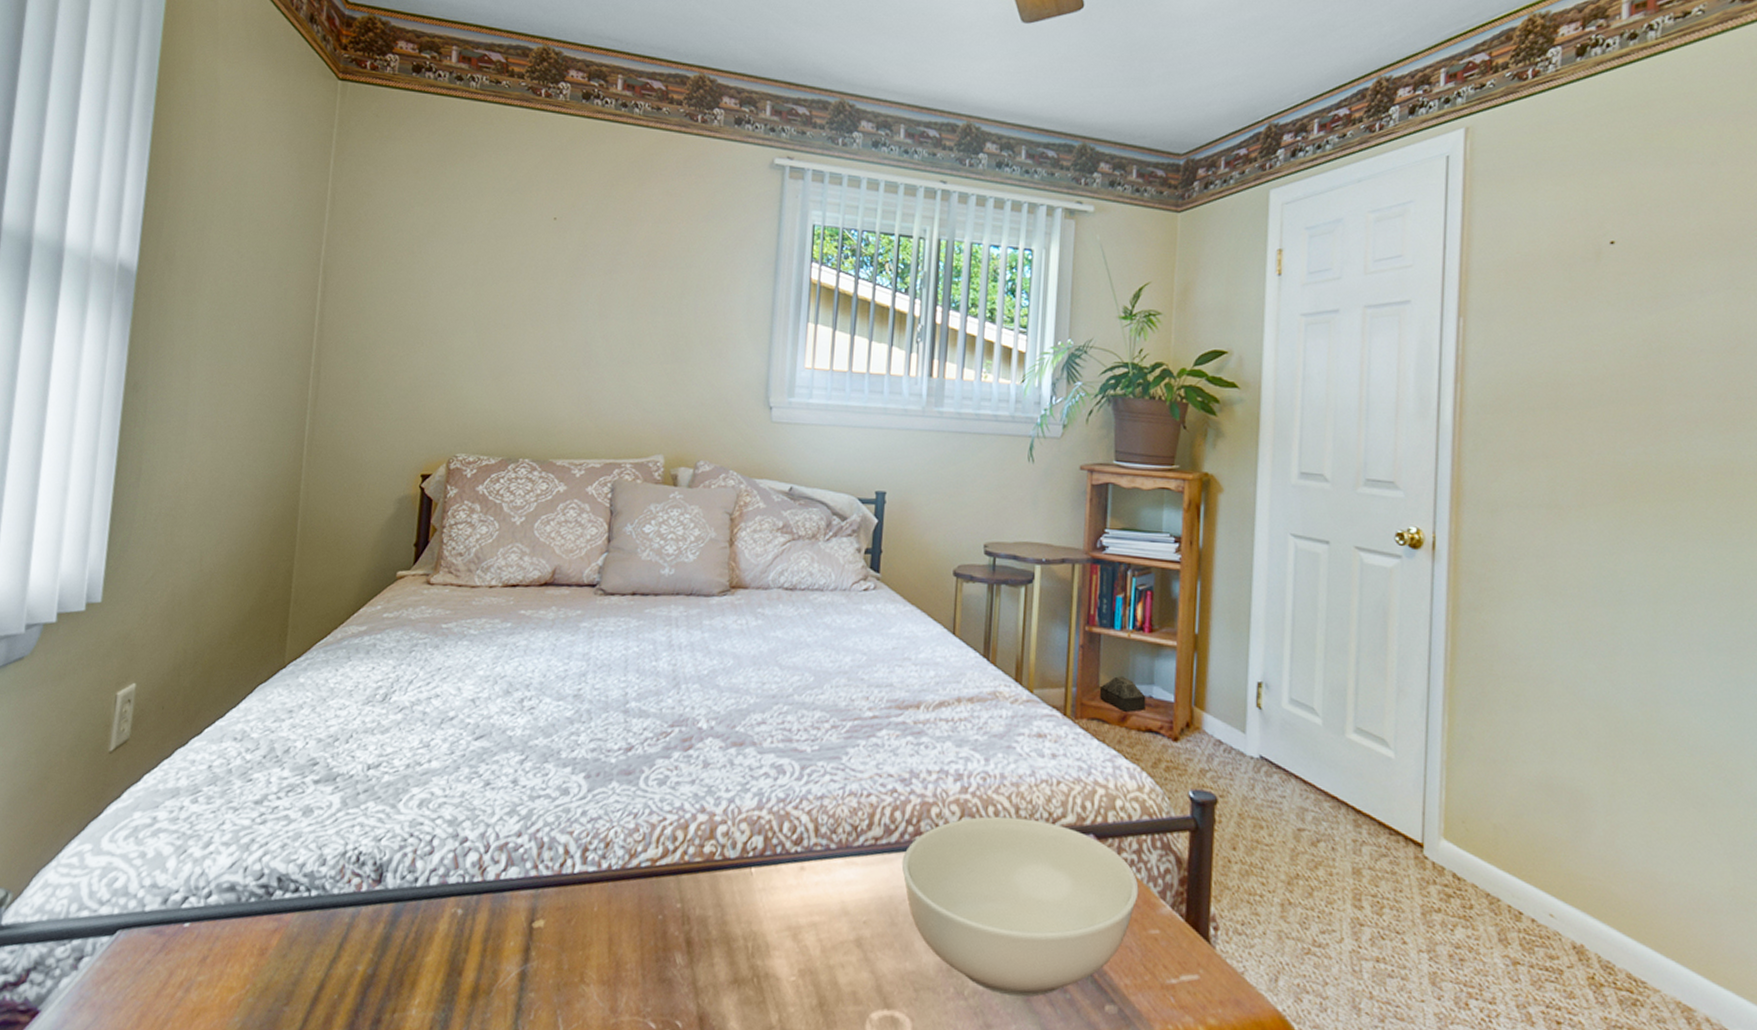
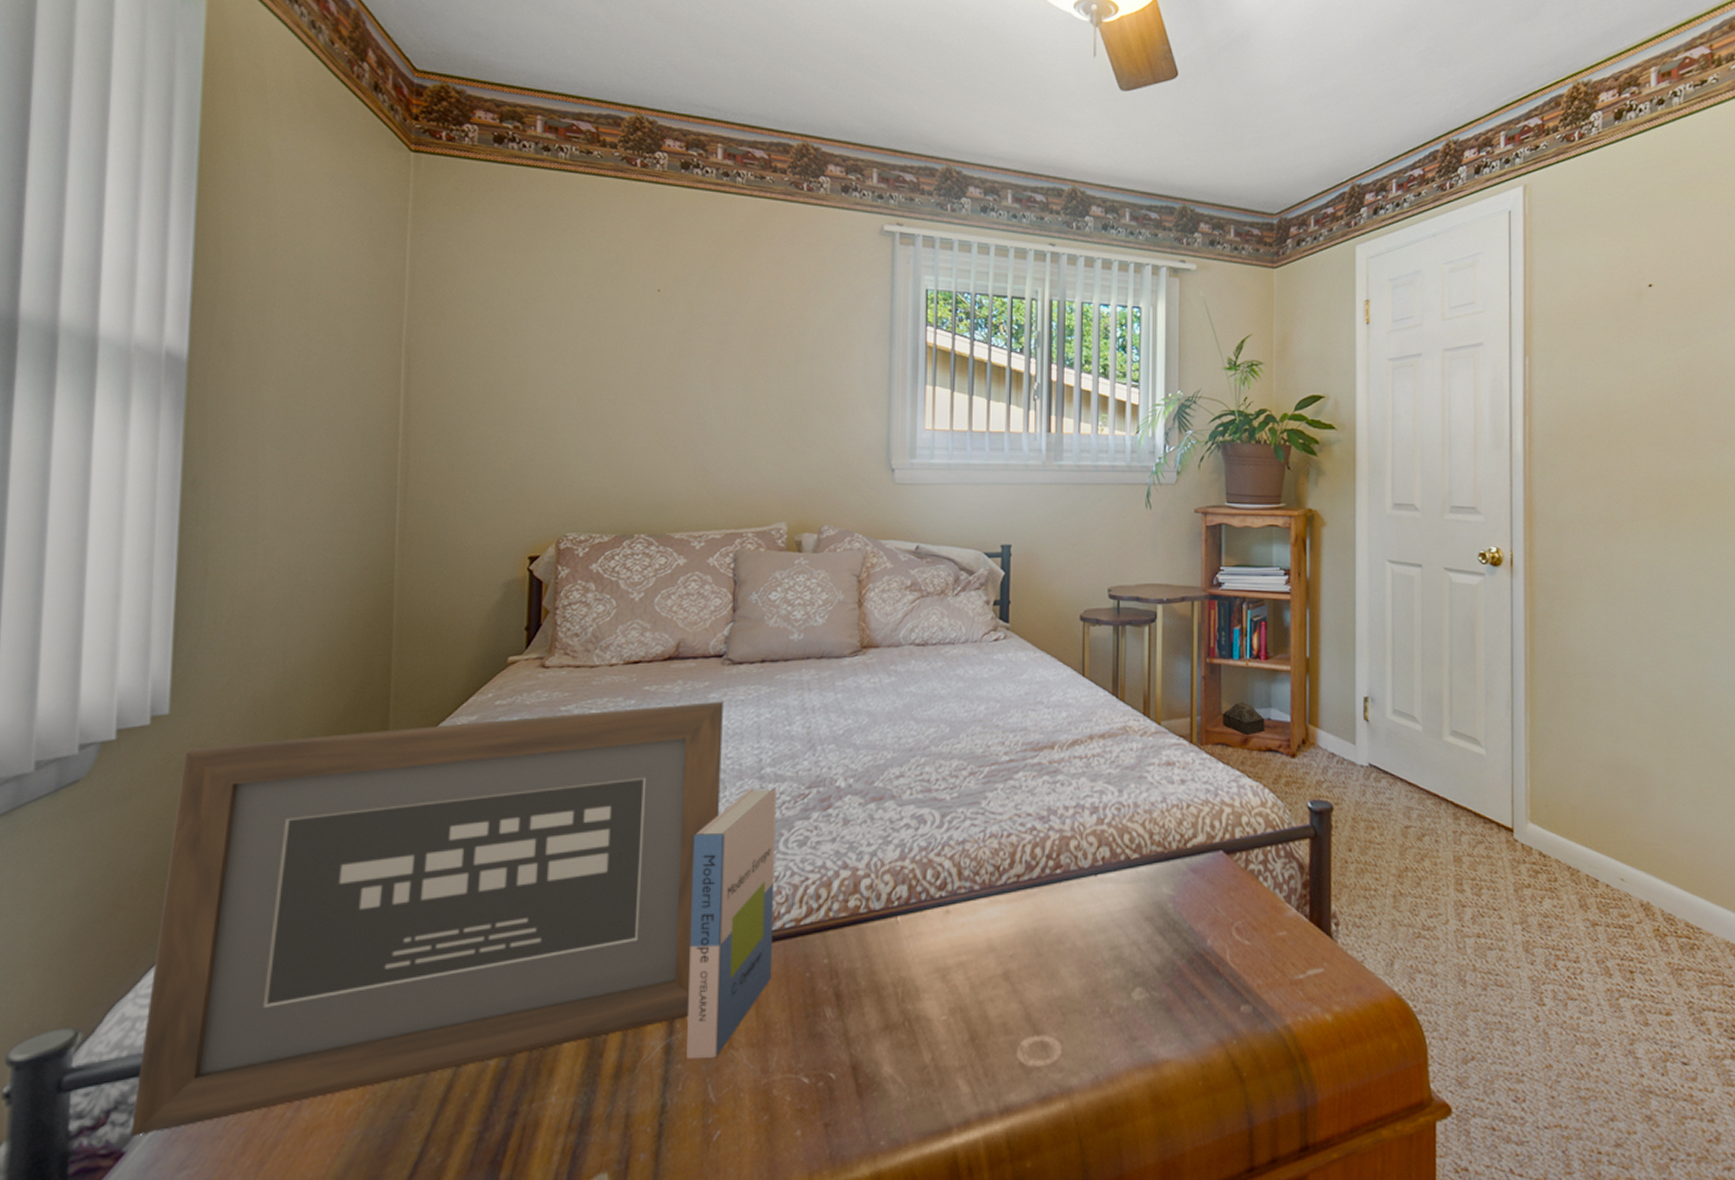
picture frame: none [46,630,594,998] -> present [131,701,723,1137]
book: none [540,720,641,991] -> present [686,786,777,1059]
bowl: present [901,816,1139,997] -> none [1044,842,1266,1008]

